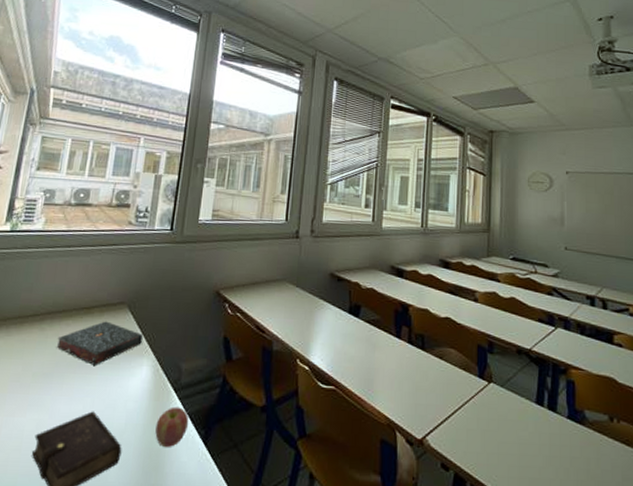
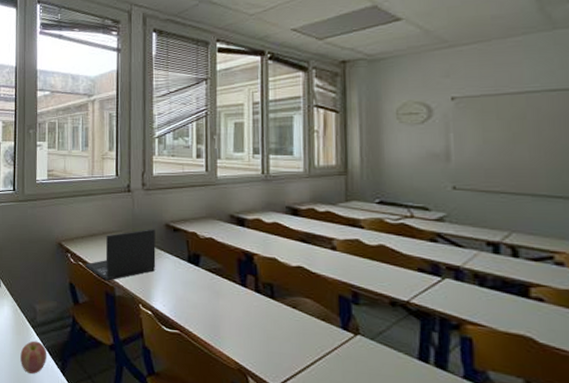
laptop: none [243,278,320,334] -> present [85,229,156,281]

